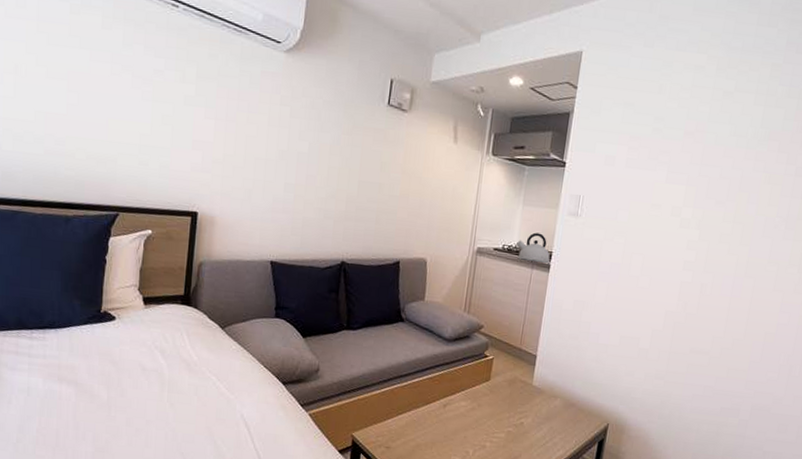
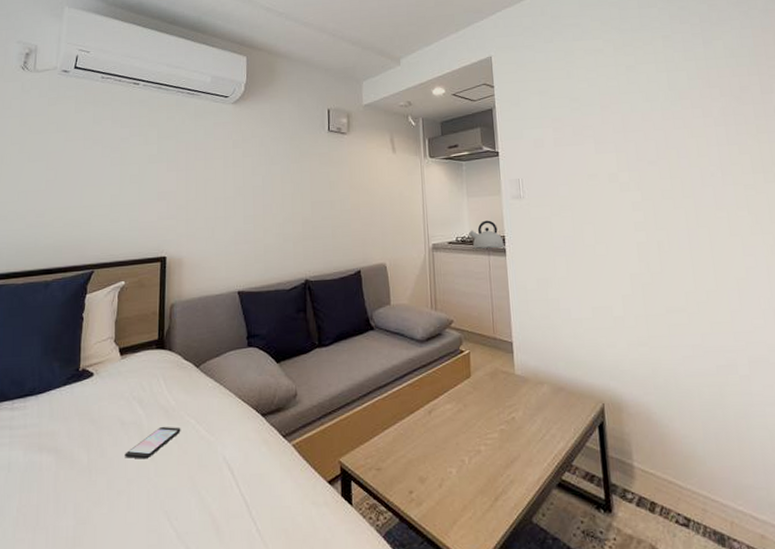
smartphone: none [144,378,202,405] -> present [125,426,181,459]

